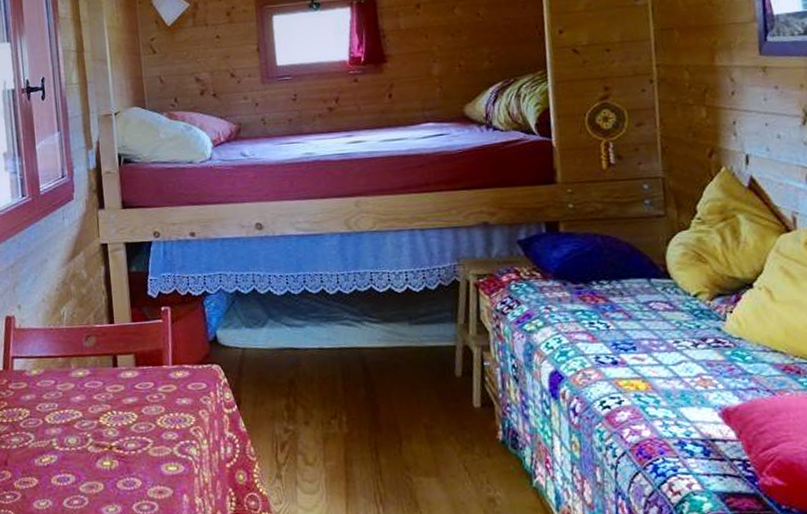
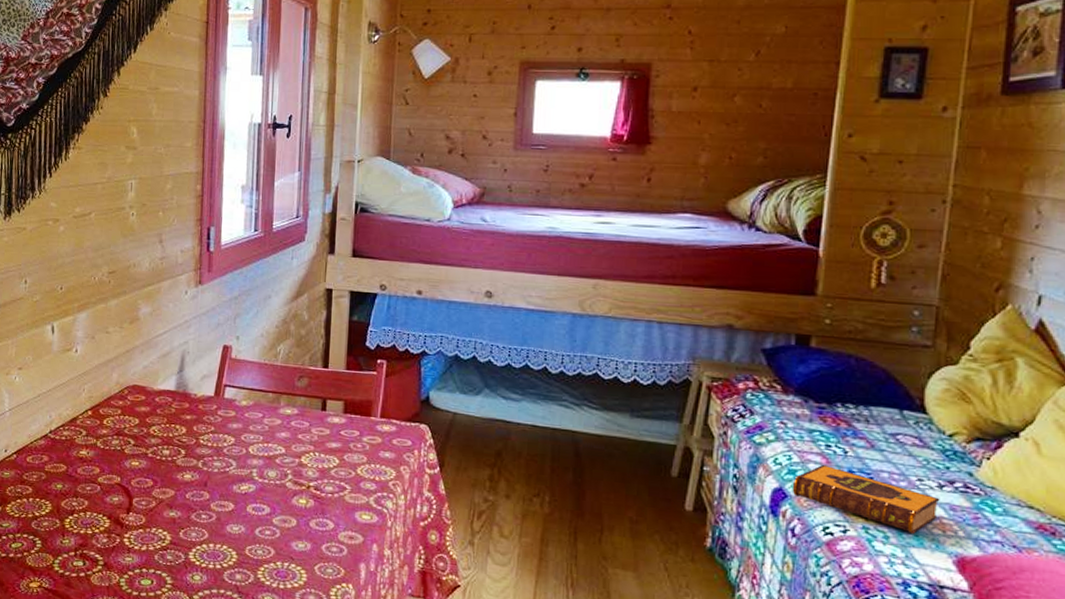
hardback book: none [566,341,698,394] -> present [792,464,940,534]

